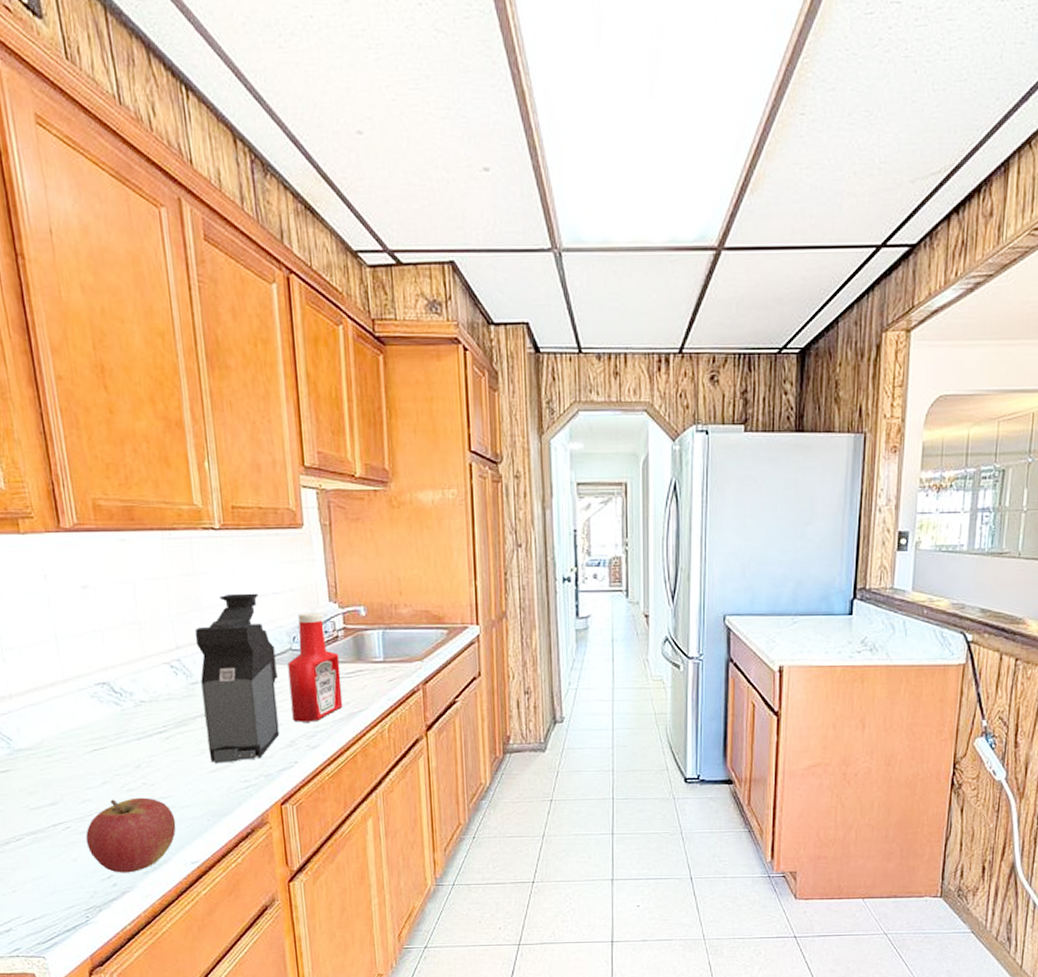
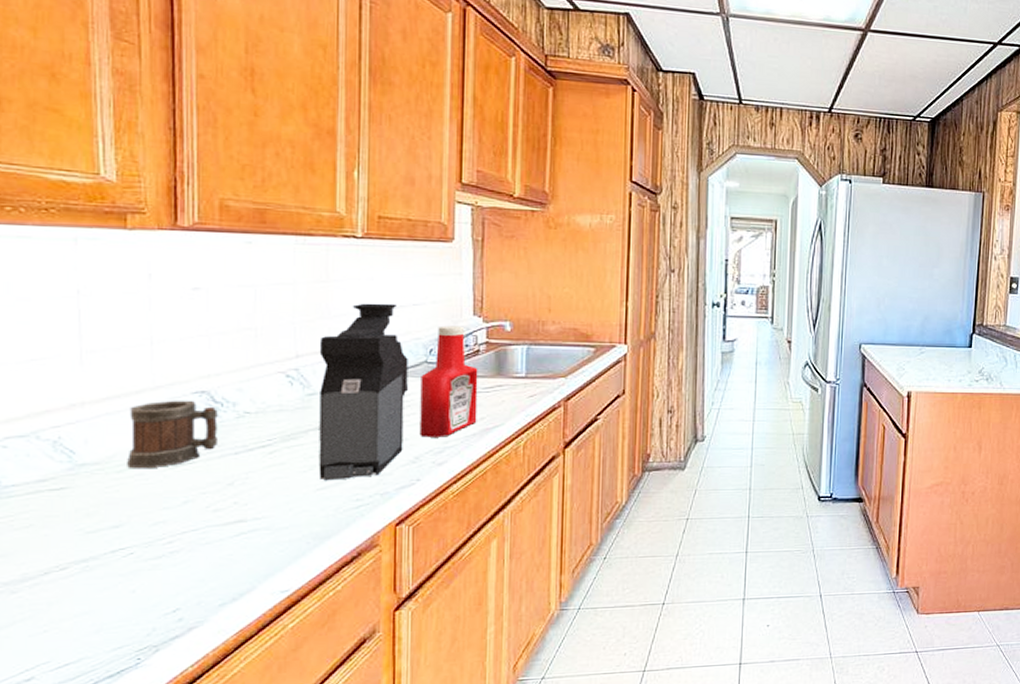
mug: none [47,691,122,754] -> present [127,400,218,469]
apple: present [86,797,176,873] -> none [151,518,268,606]

